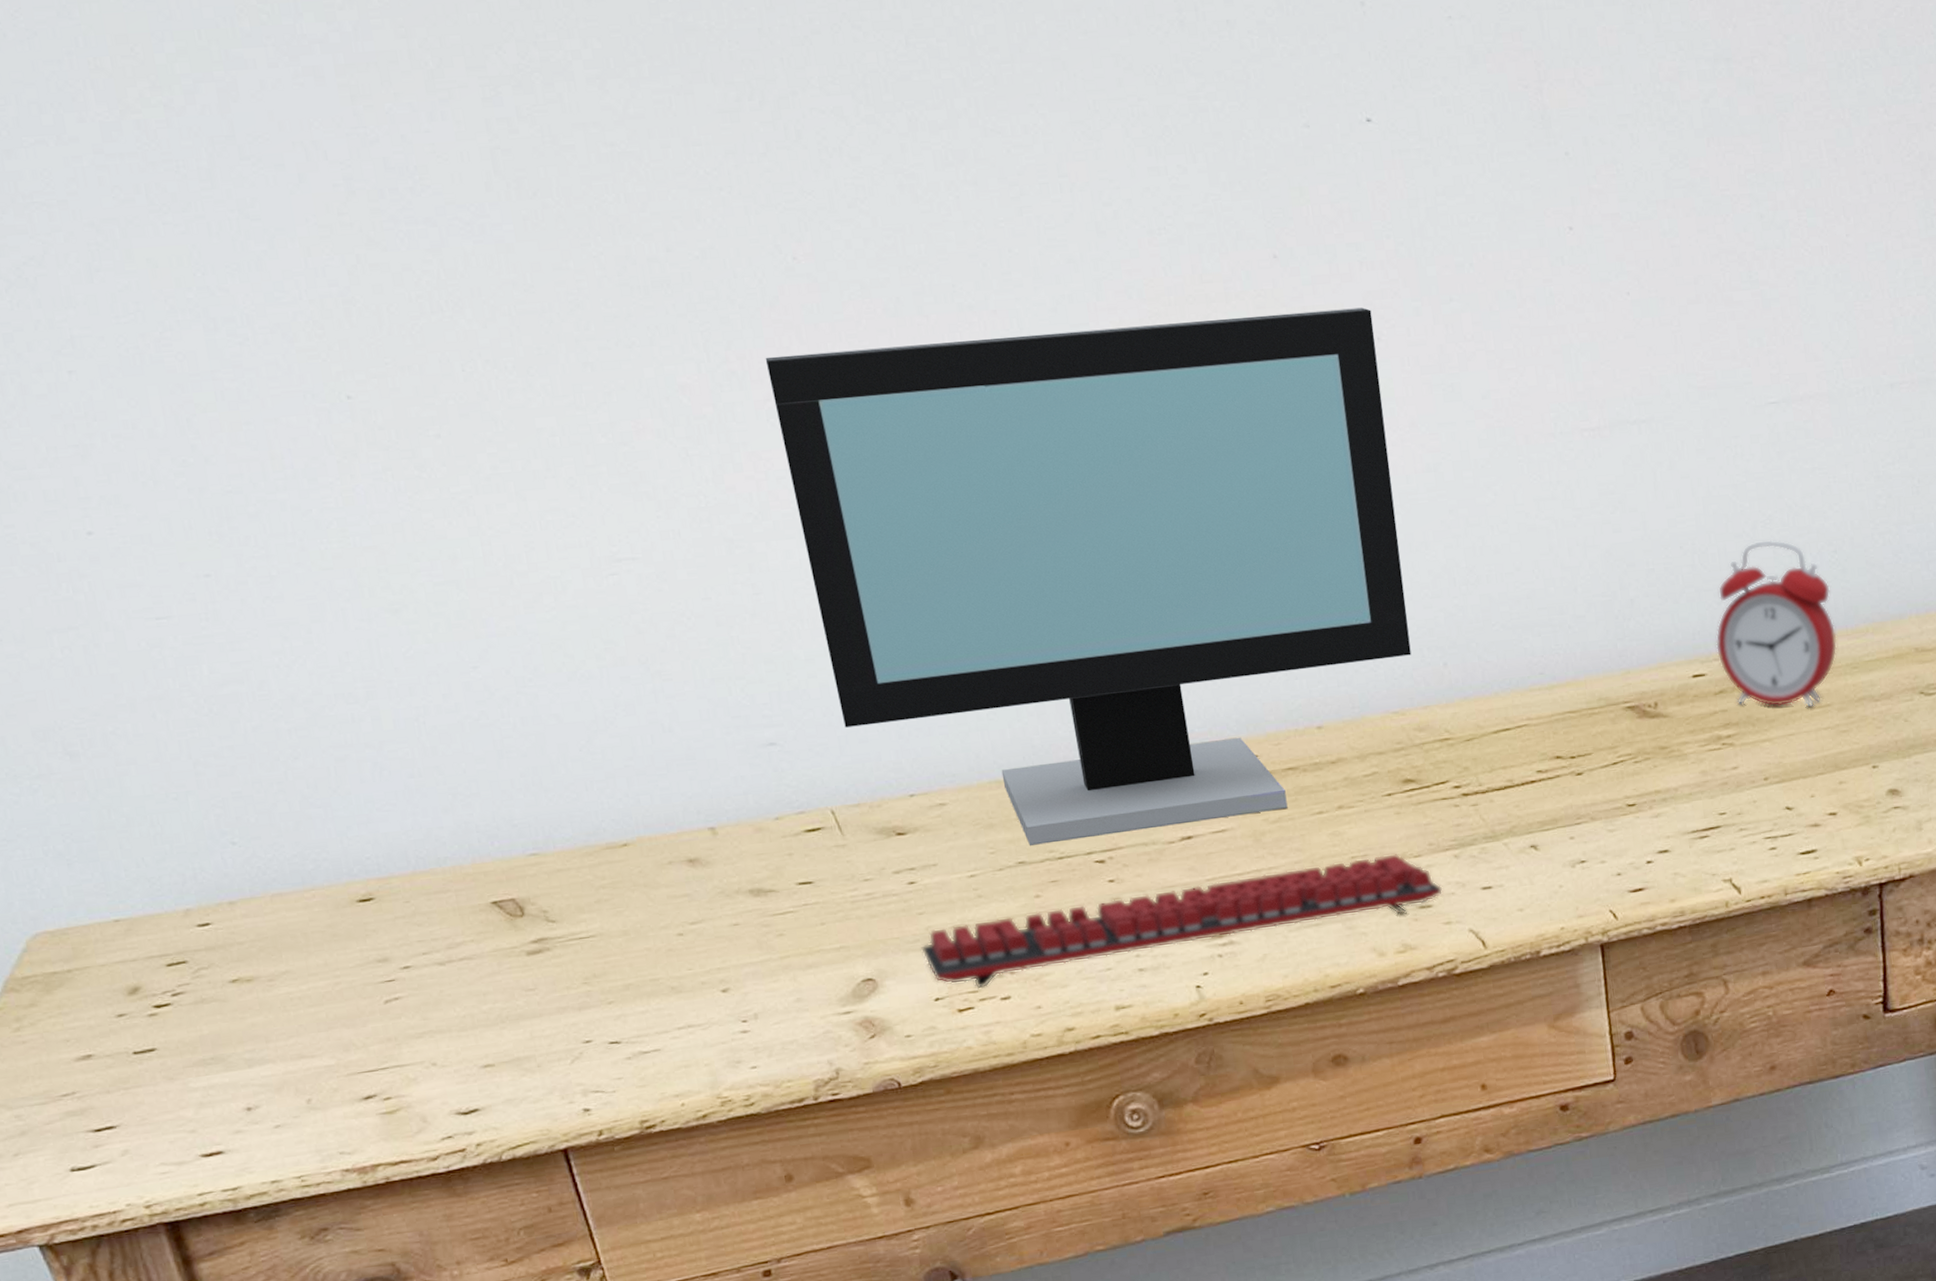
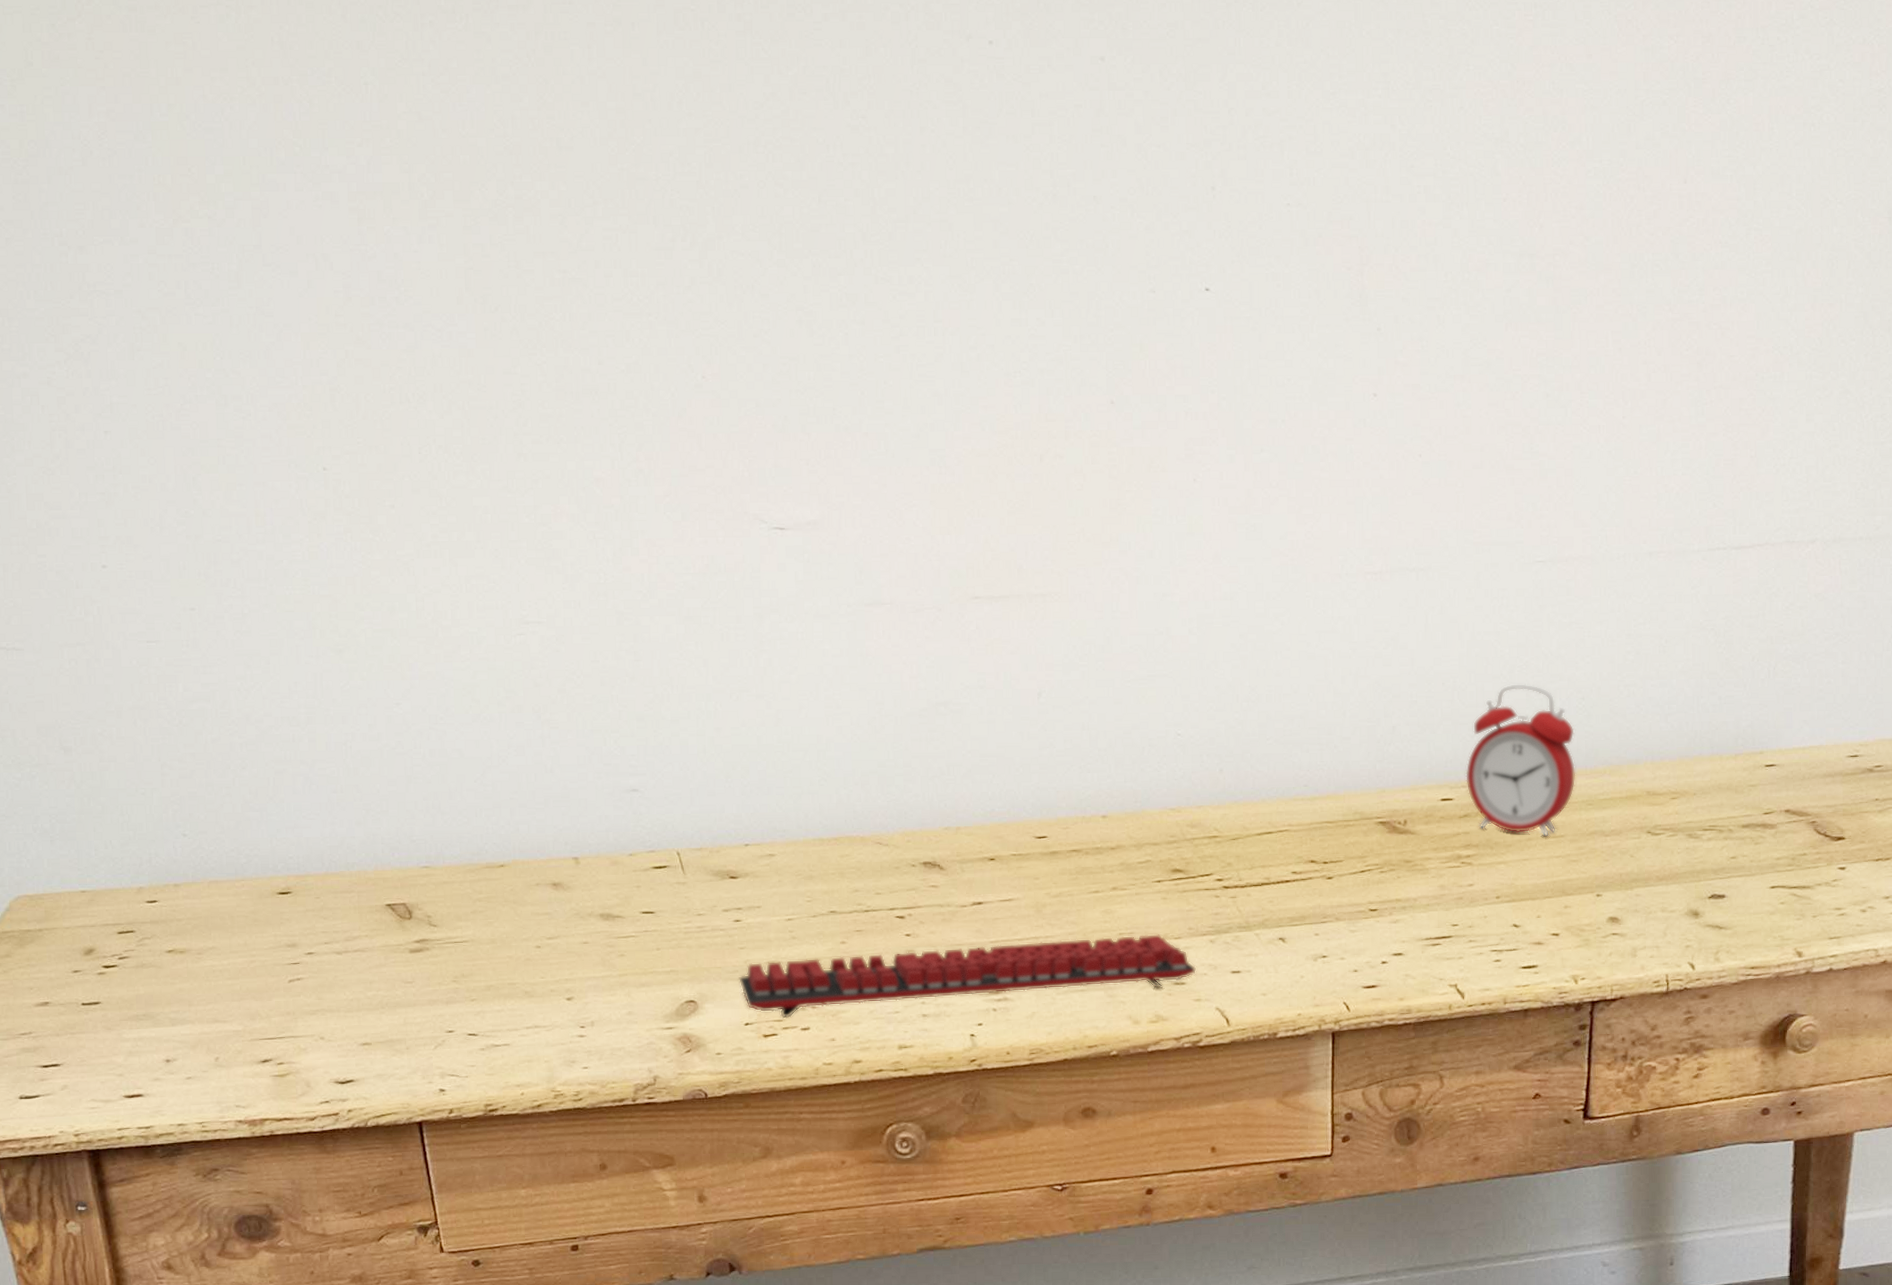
computer monitor: present [765,307,1412,846] -> none [668,452,1193,898]

